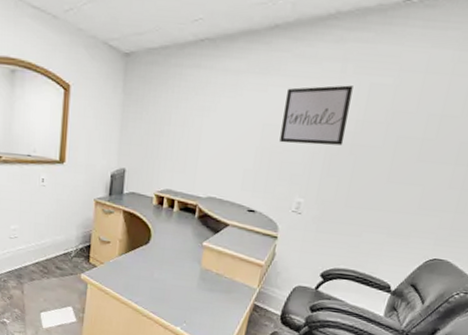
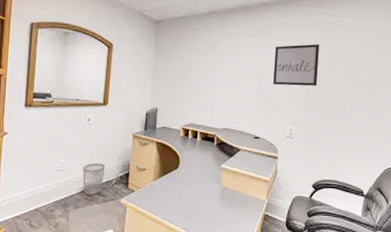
wastebasket: none [37,231,63,268] -> present [82,163,106,195]

